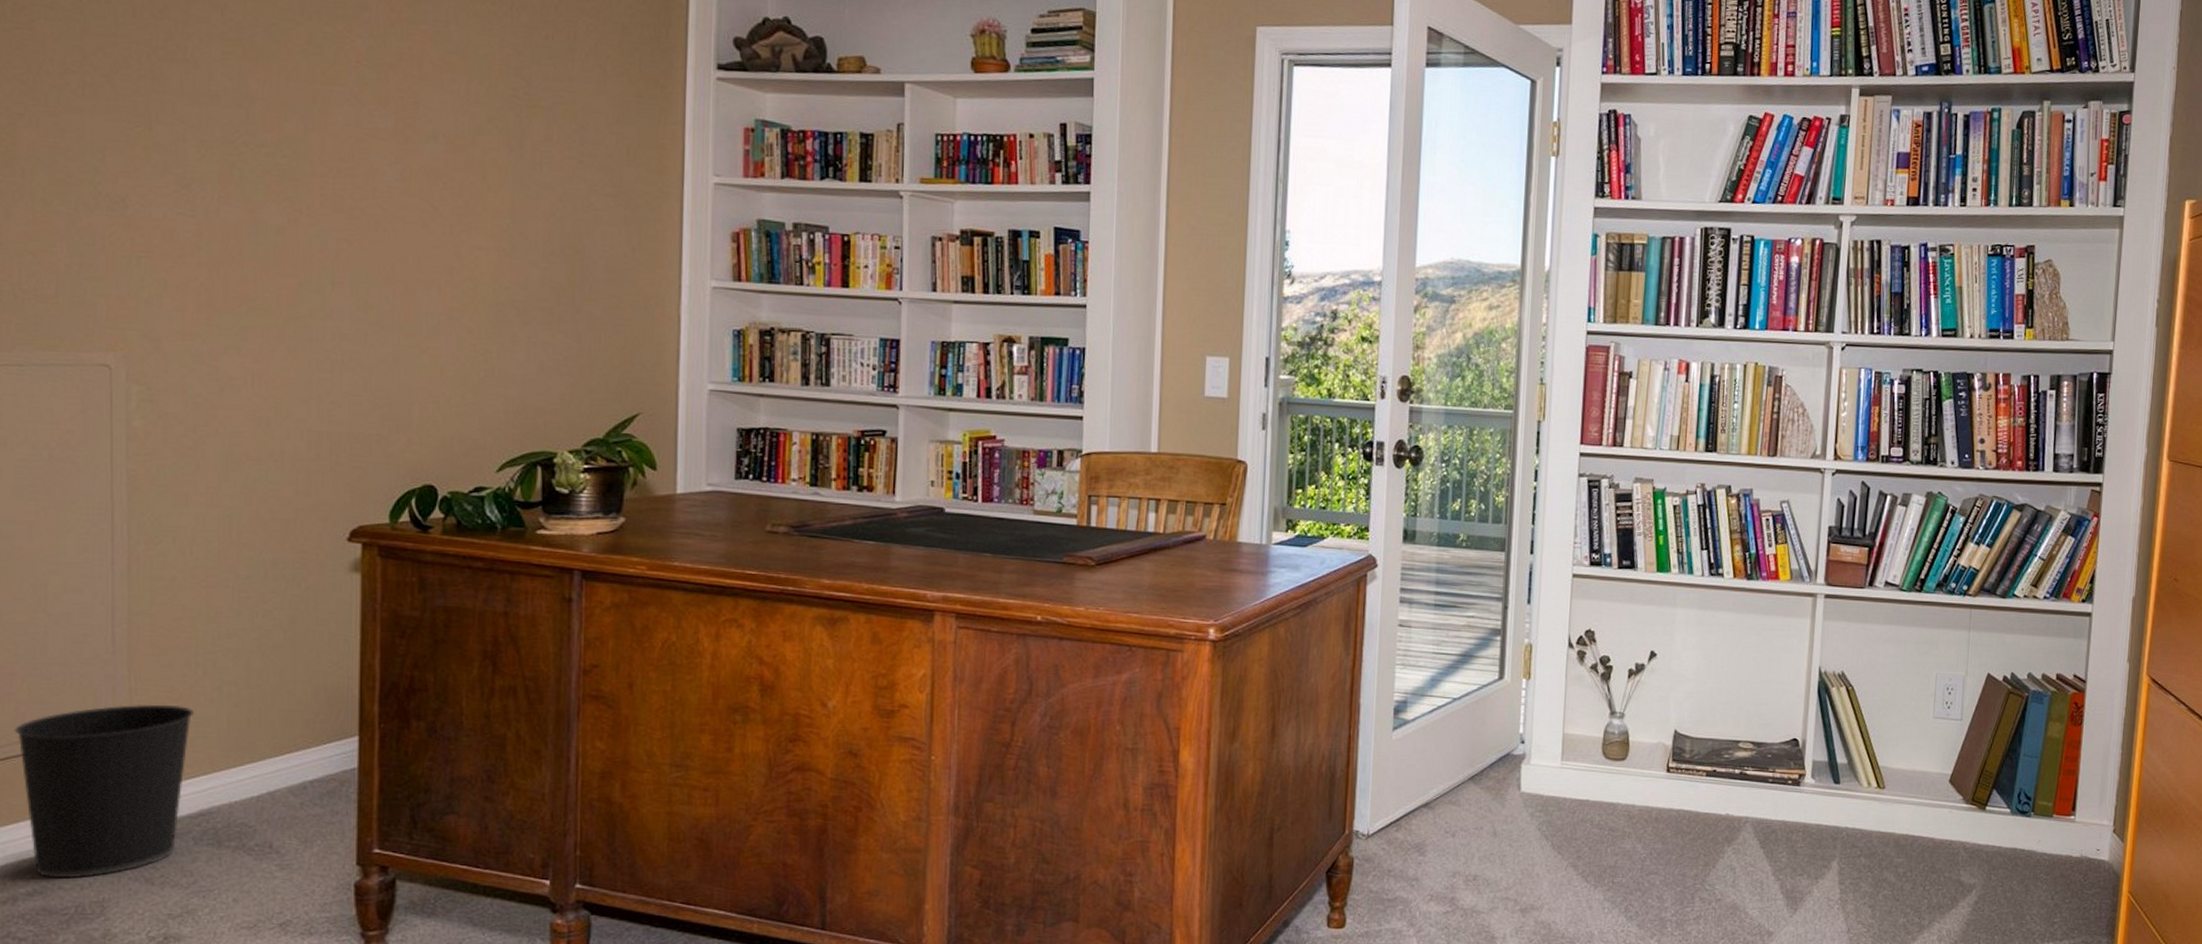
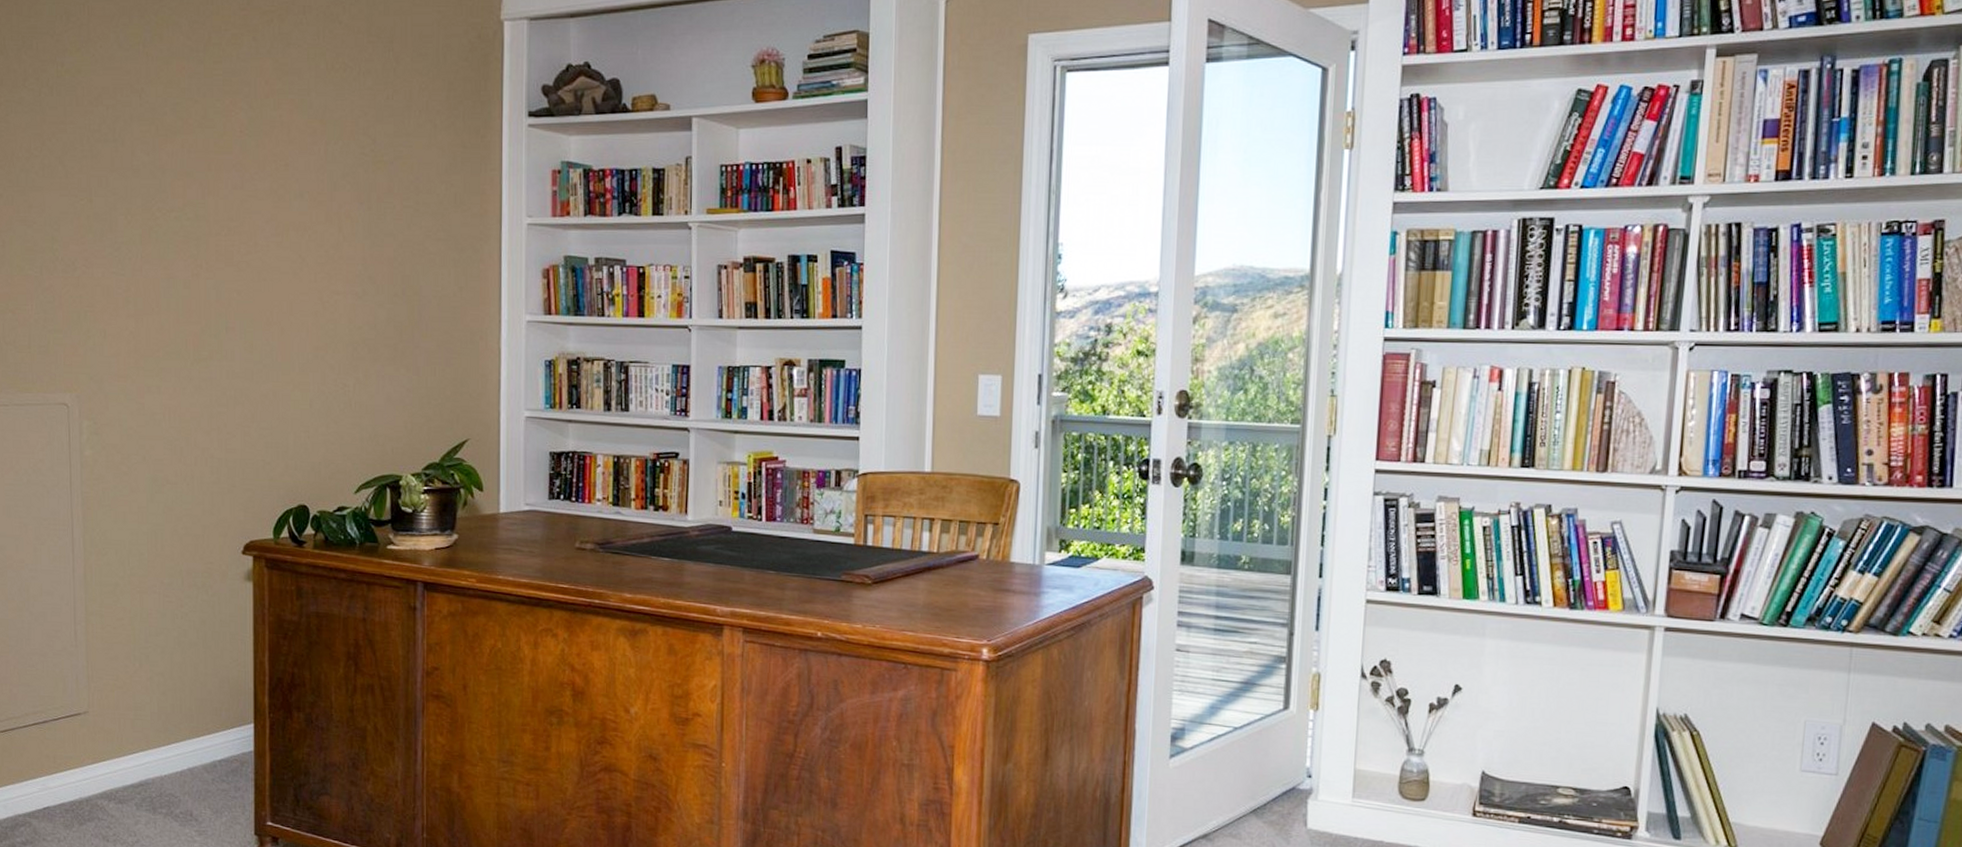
wastebasket: present [14,704,195,879] -> none [10,689,134,833]

